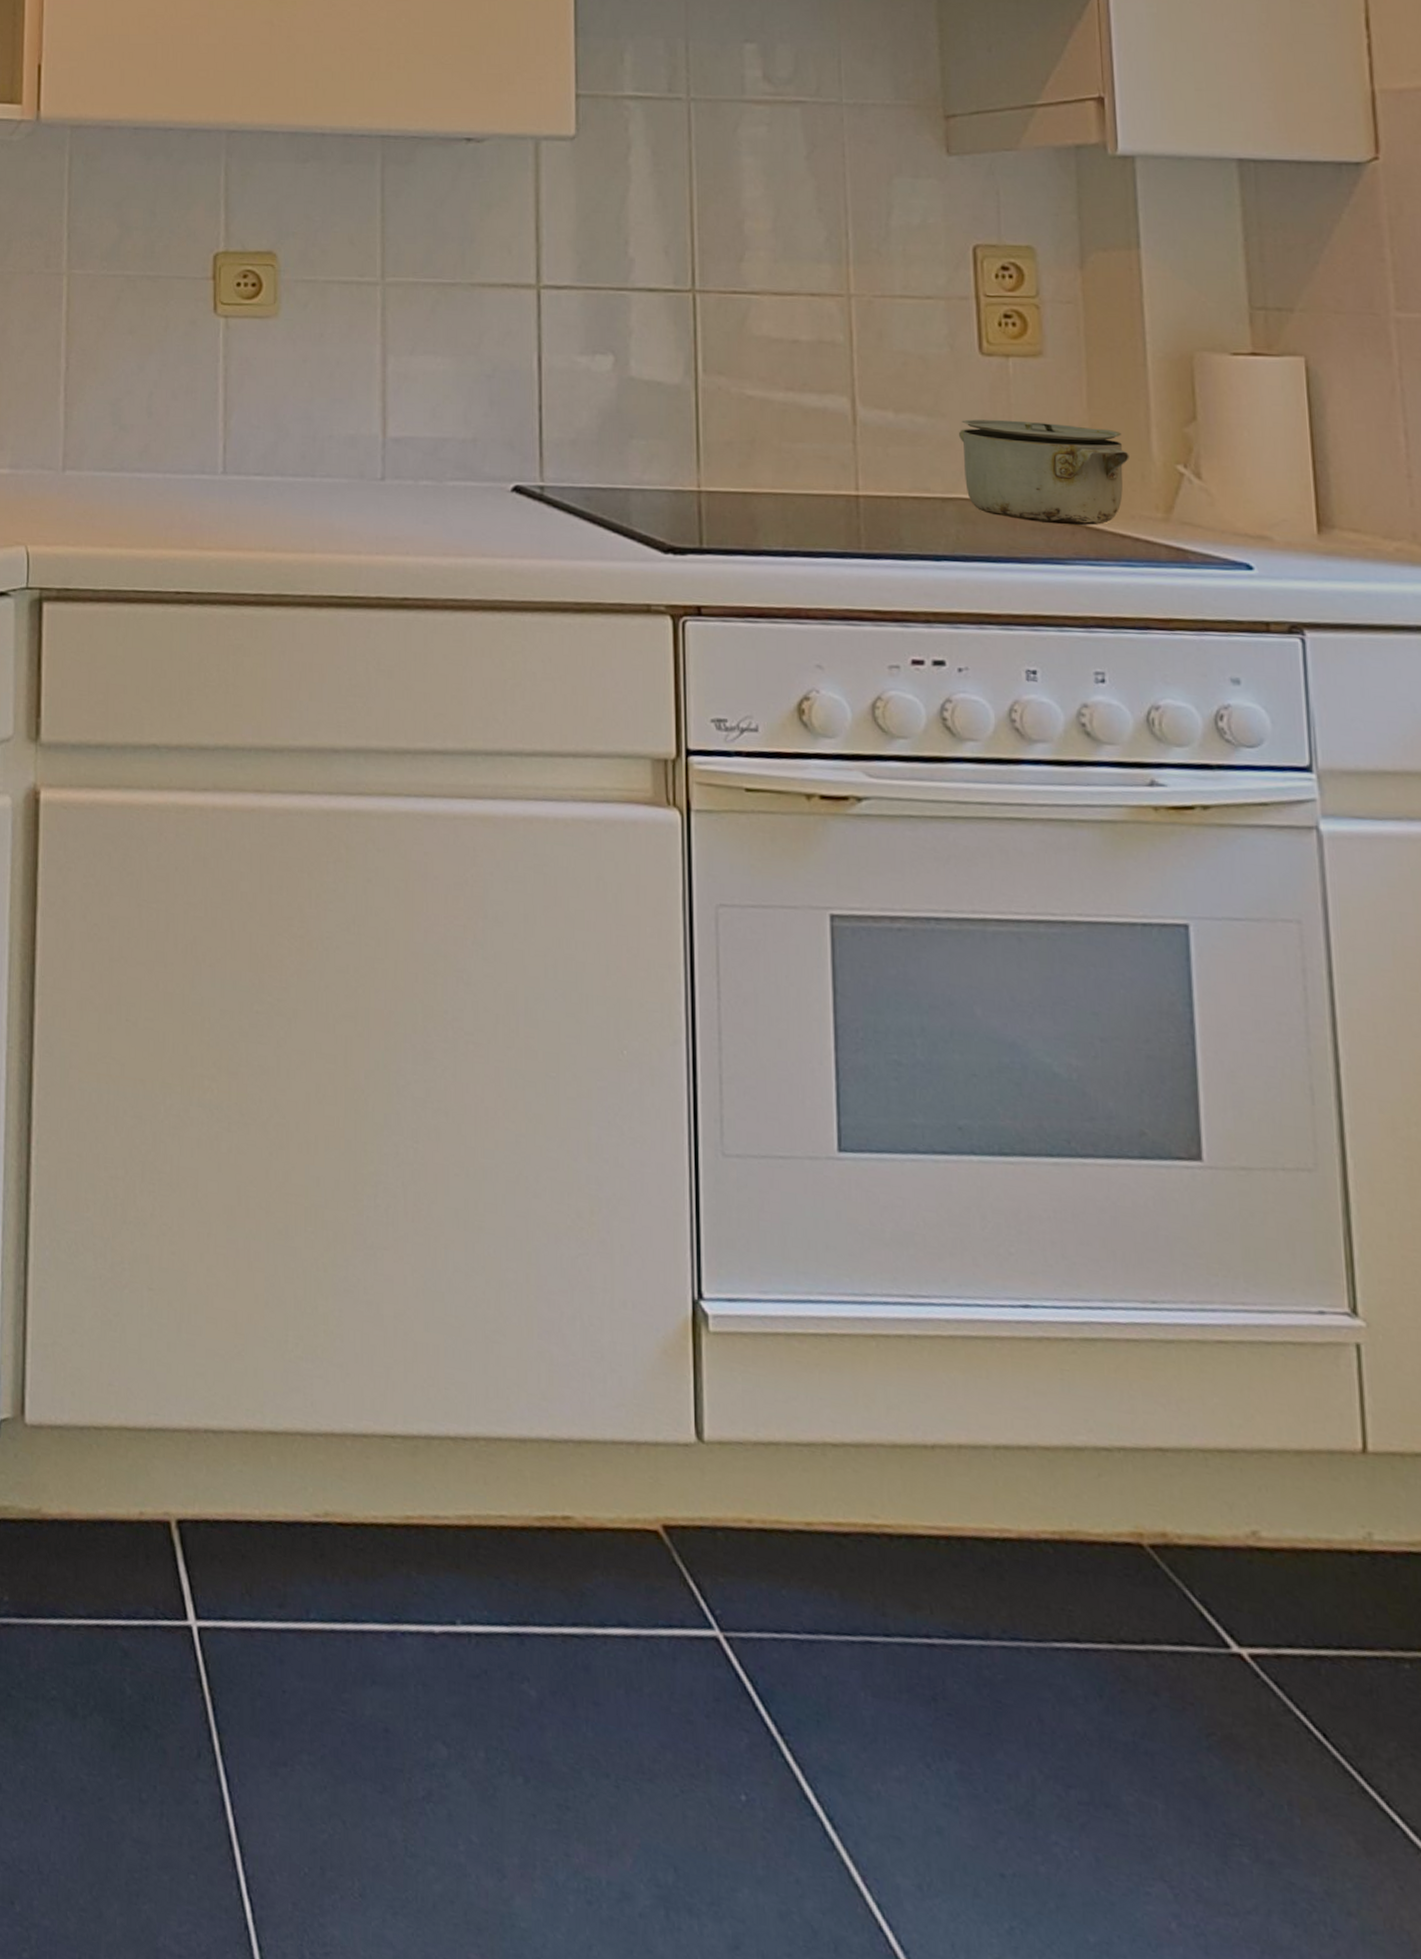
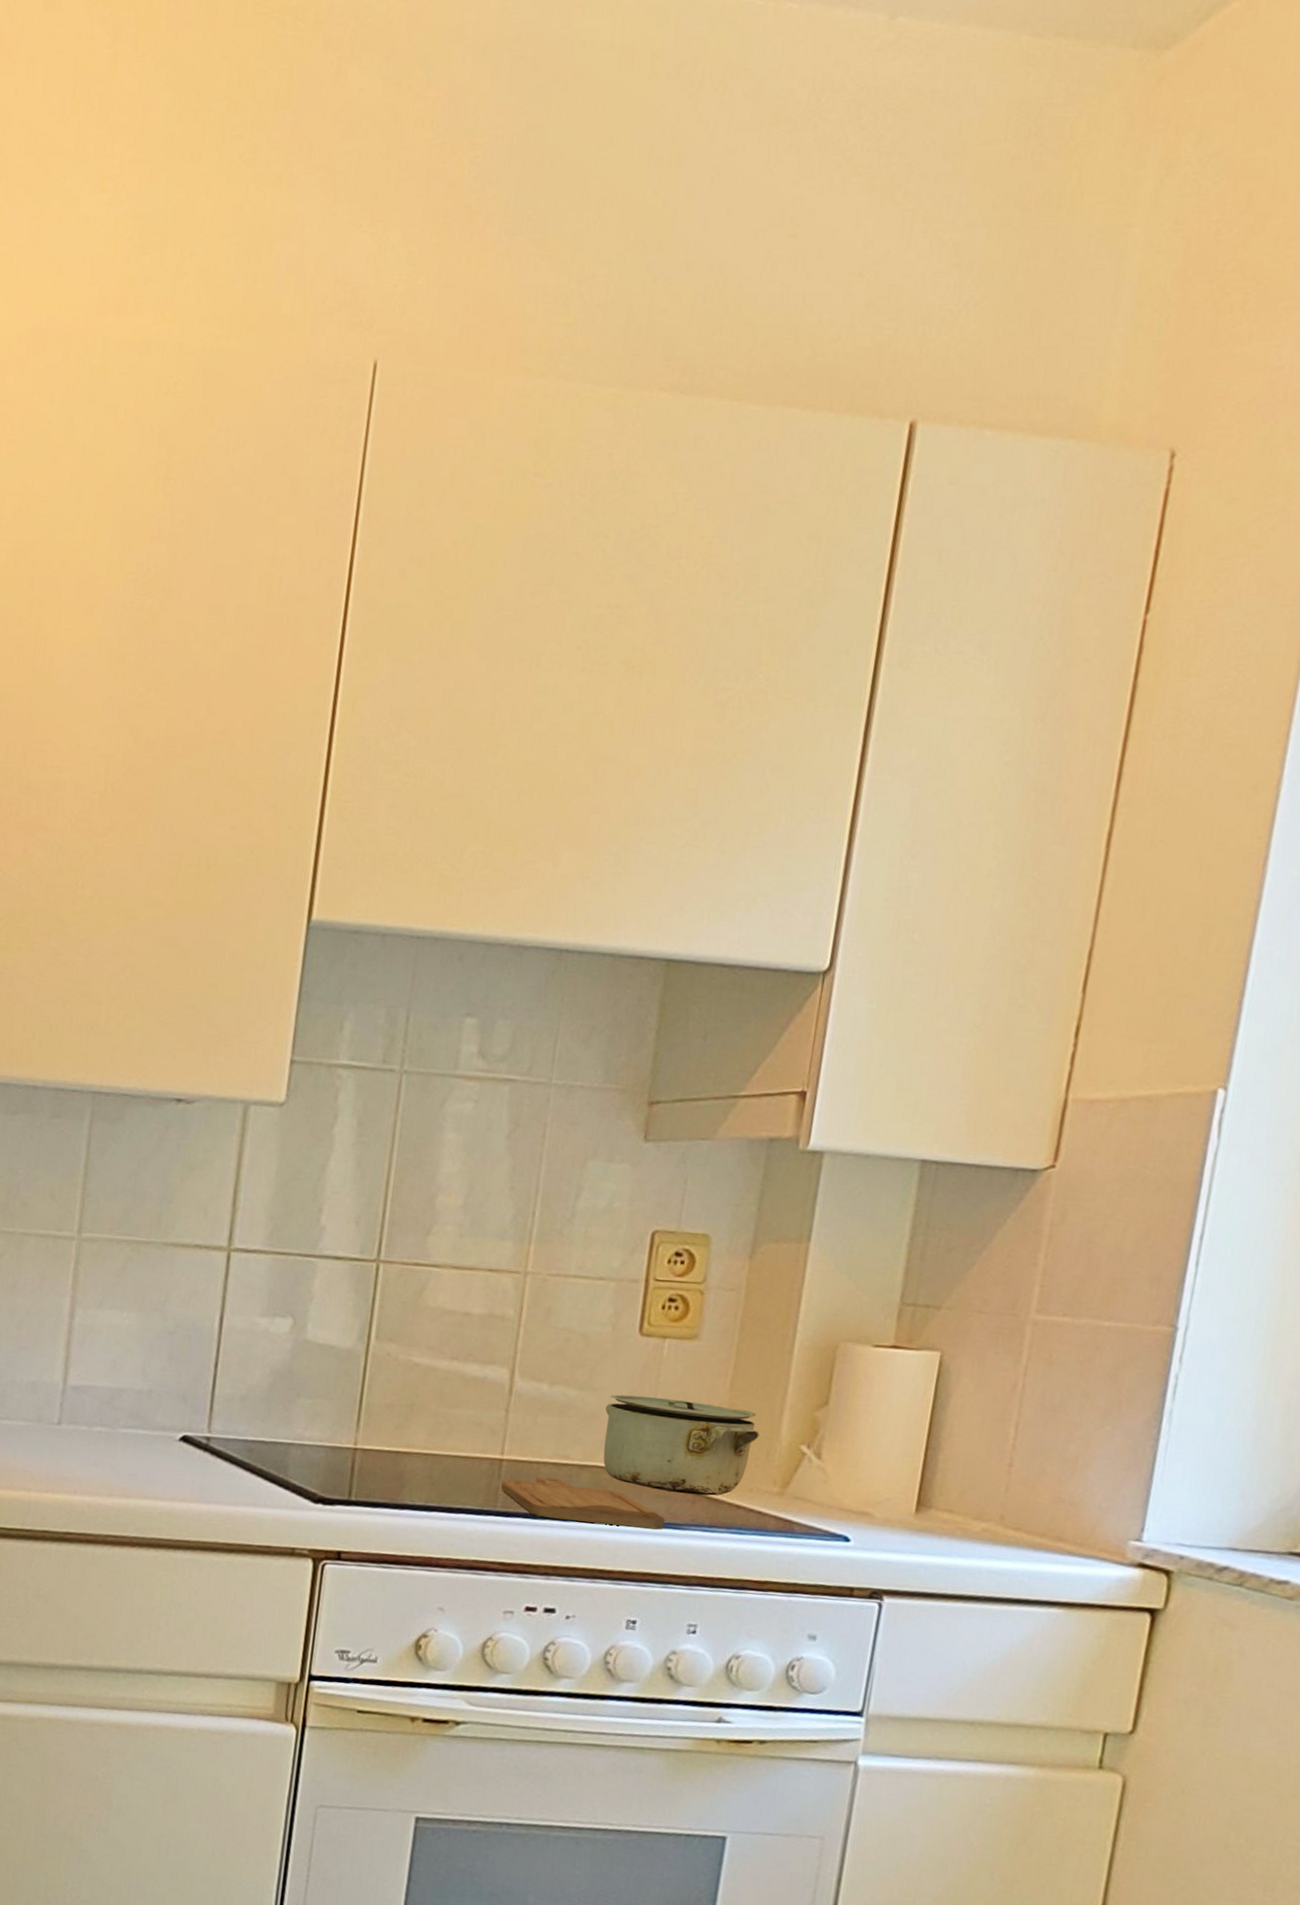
chopping board: none [861,512,1047,567] -> present [500,1476,666,1531]

